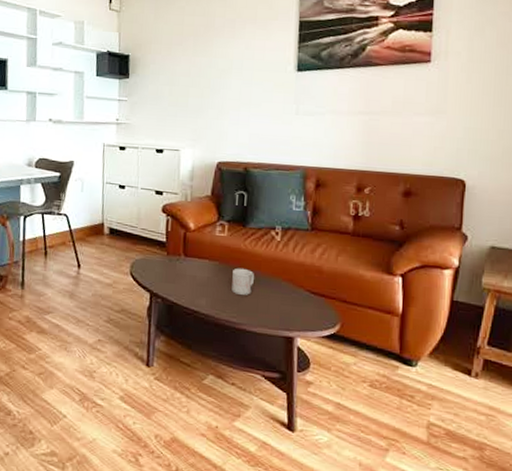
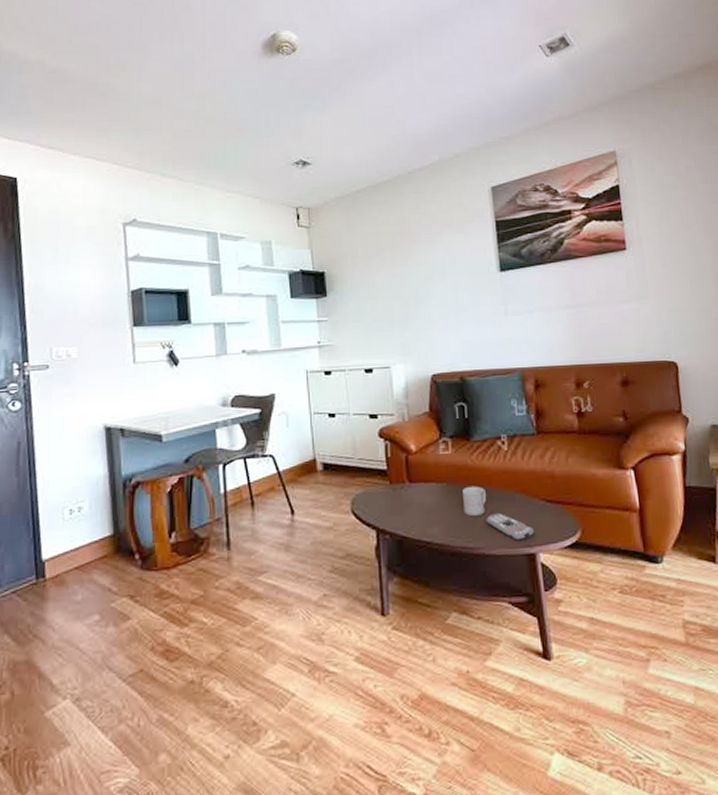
remote control: none [251,295,296,324] -> present [486,512,535,541]

